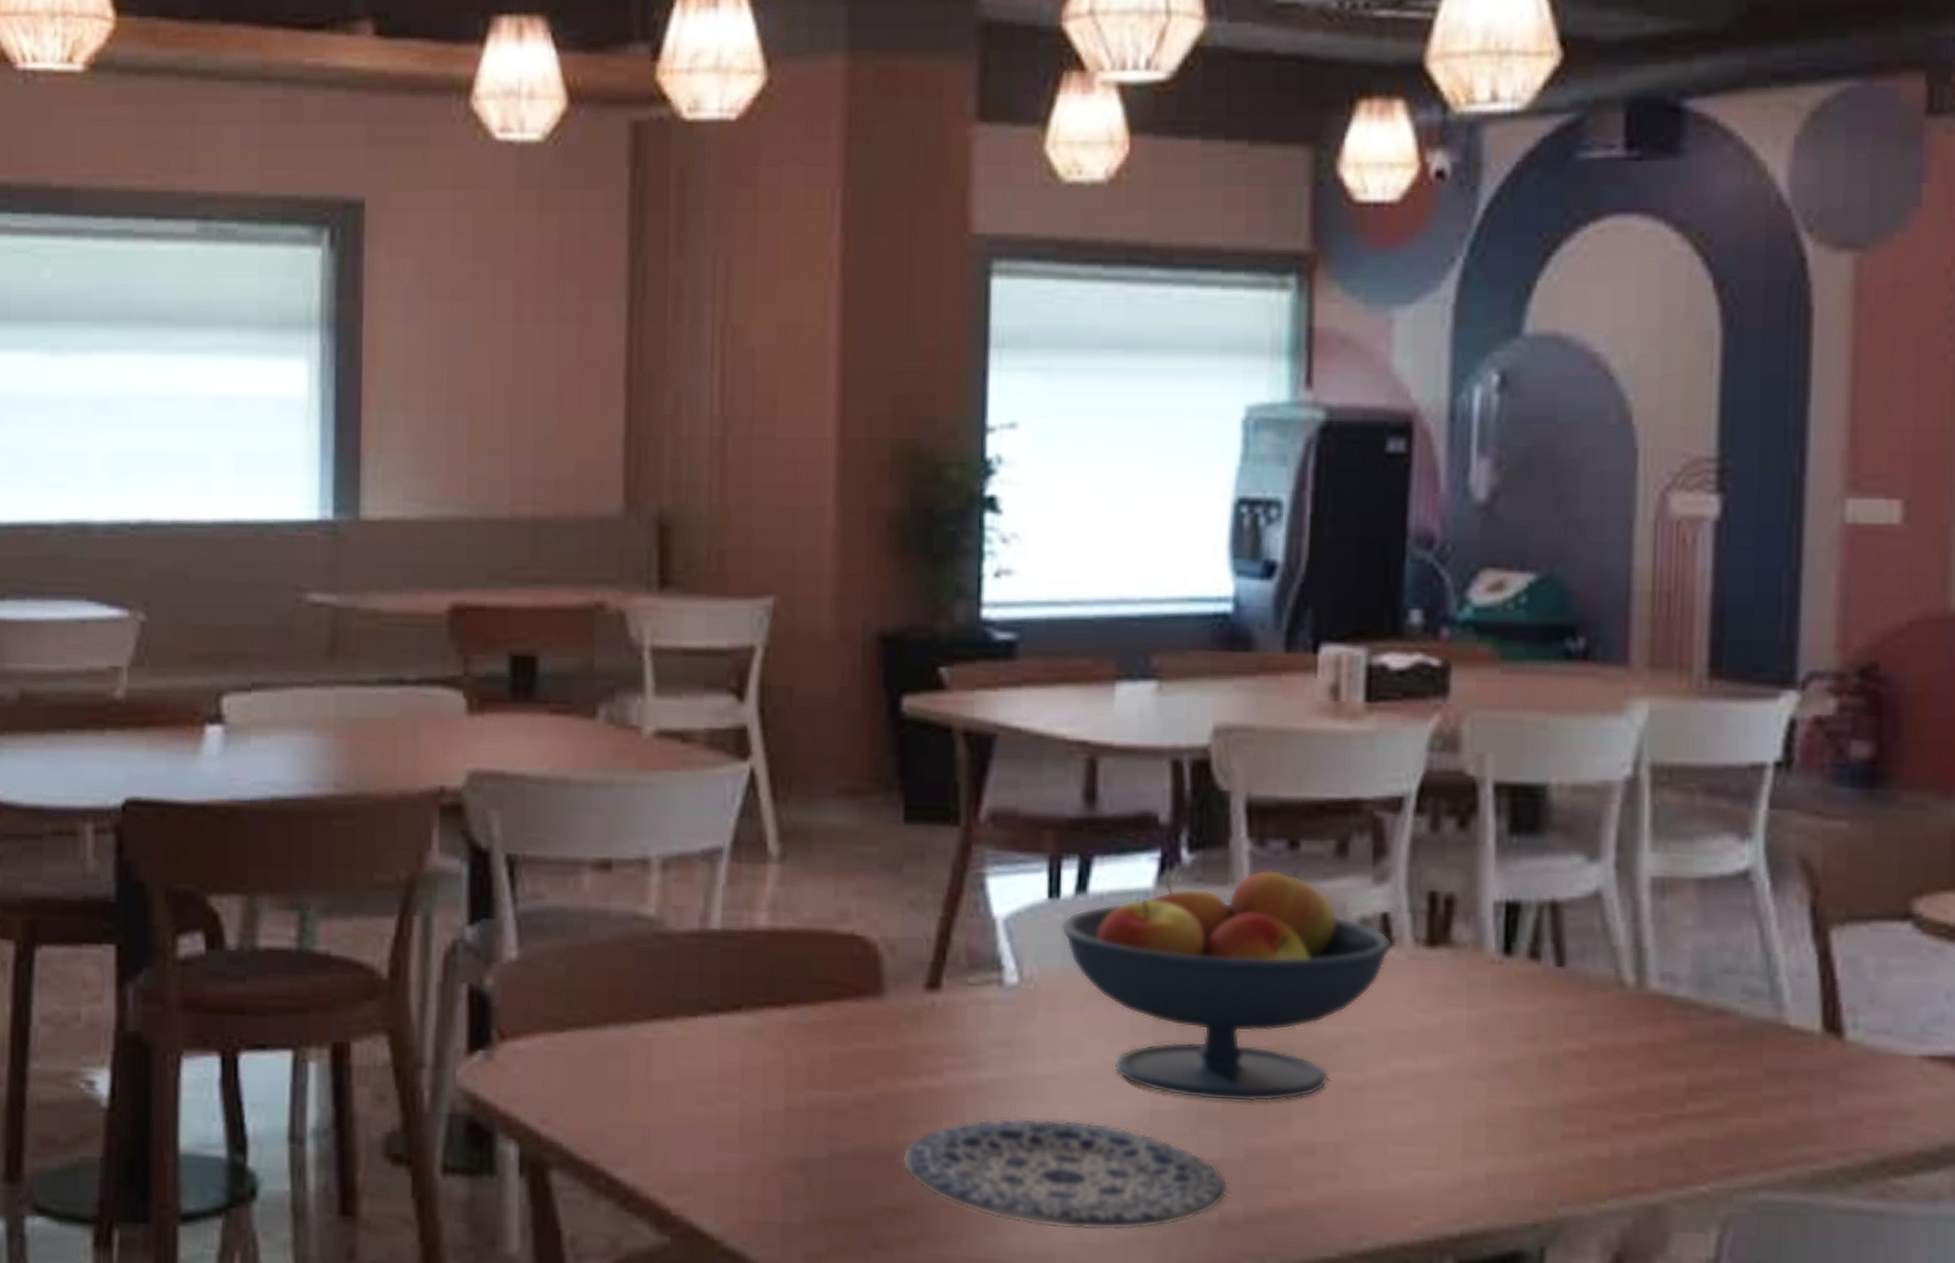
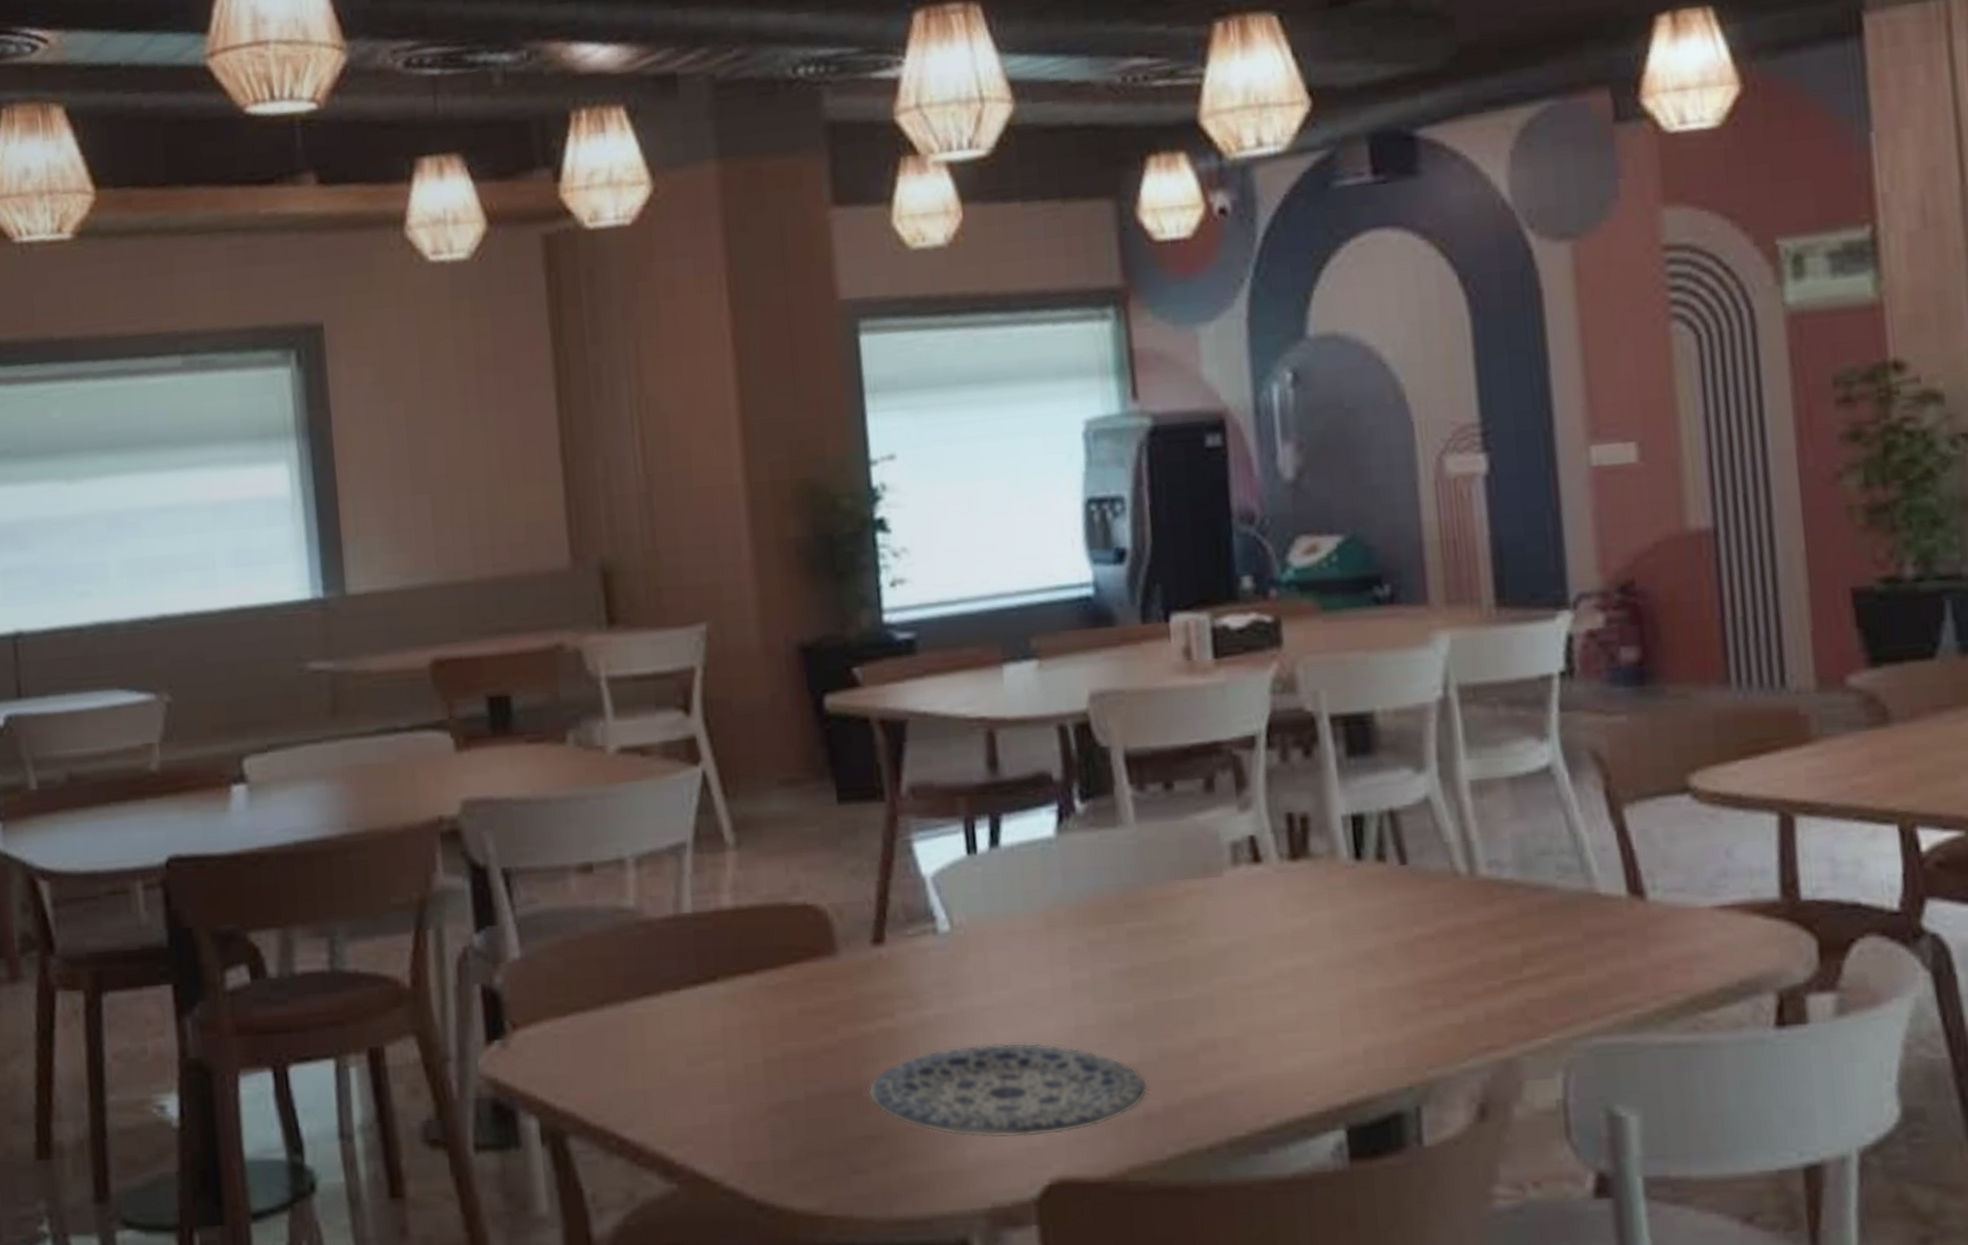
fruit bowl: present [1060,868,1394,1102] -> none [980,805,1262,1013]

